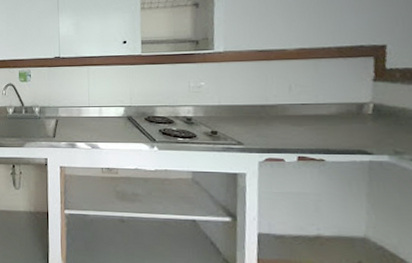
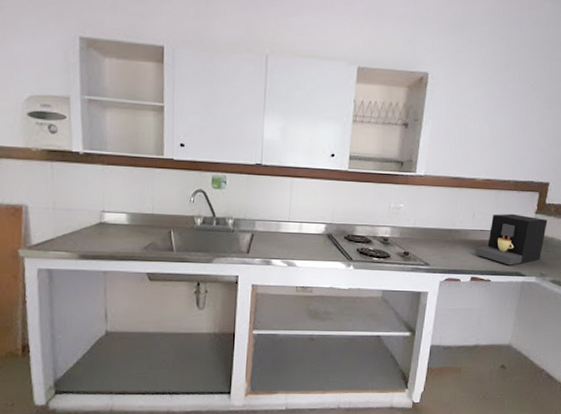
coffee maker: none [298,83,393,142] -> present [475,213,548,265]

